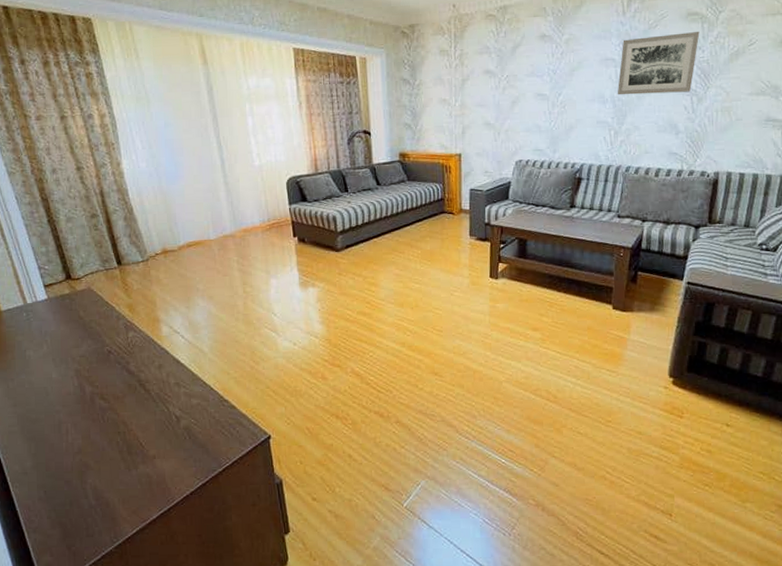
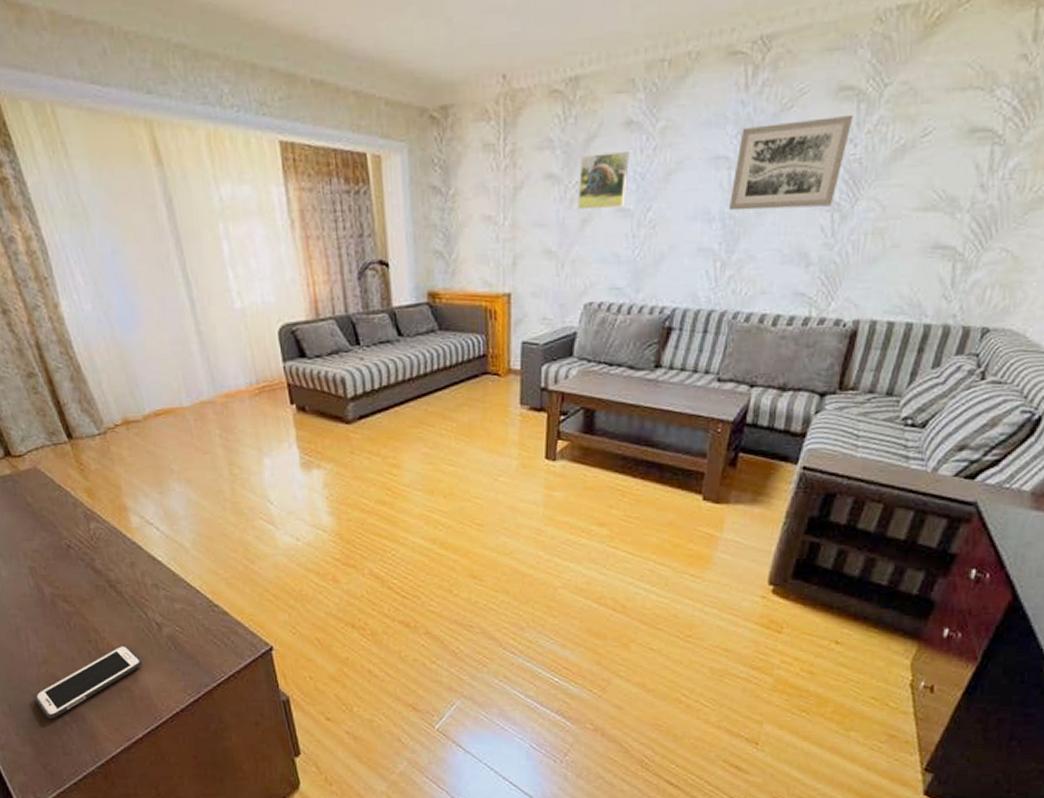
cell phone: none [68,435,161,503] -> present [35,645,142,719]
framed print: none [508,54,544,95] -> present [578,150,629,210]

